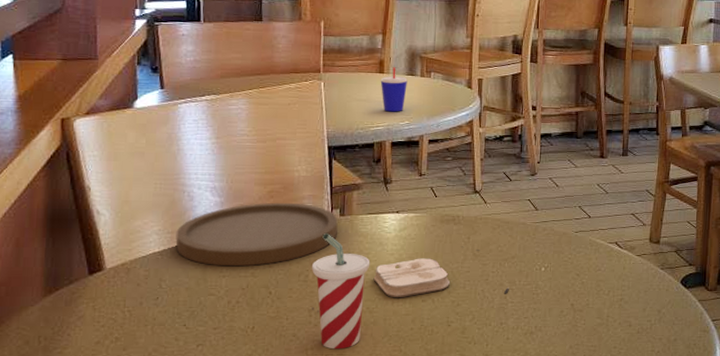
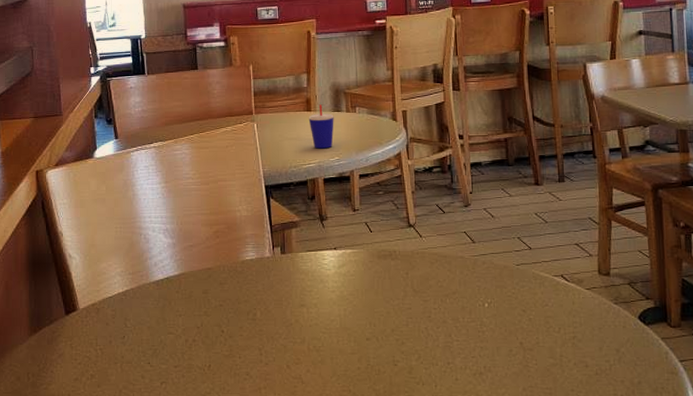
tray: present [175,202,338,267] -> none [136,242,280,306]
beverage cup: present [311,232,371,350] -> none [258,271,313,389]
takeout container: present [311,246,509,312] -> none [261,282,453,351]

